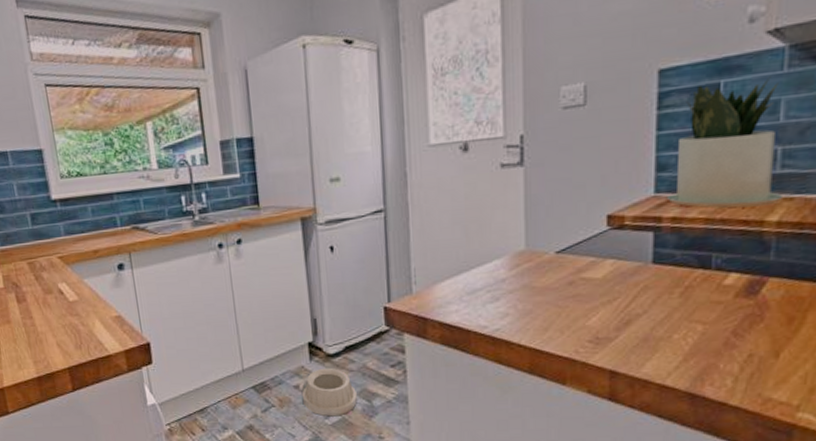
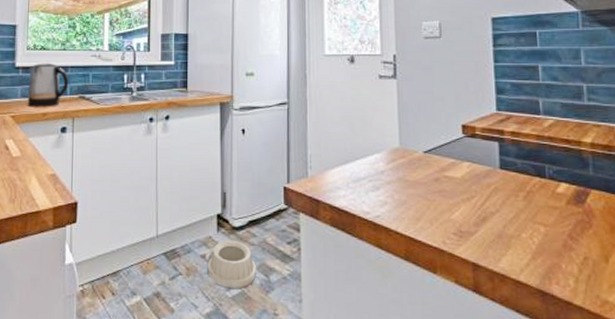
kettle: none [67,191,118,246] -> present [27,63,69,108]
planter: present [666,76,784,209] -> none [505,31,593,129]

